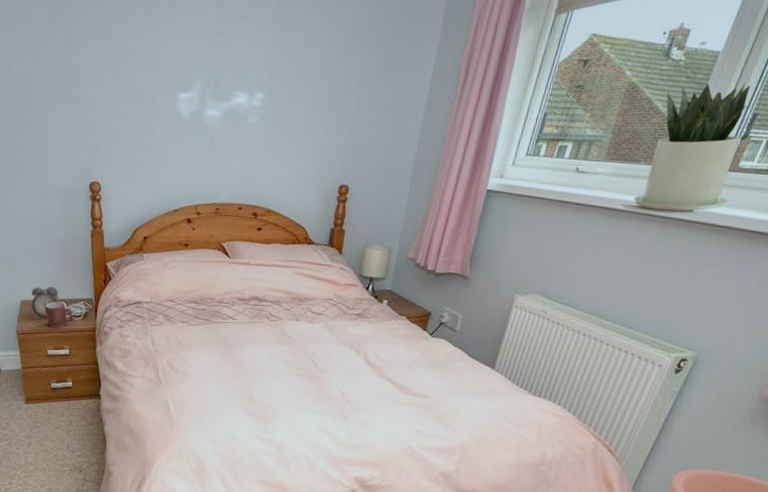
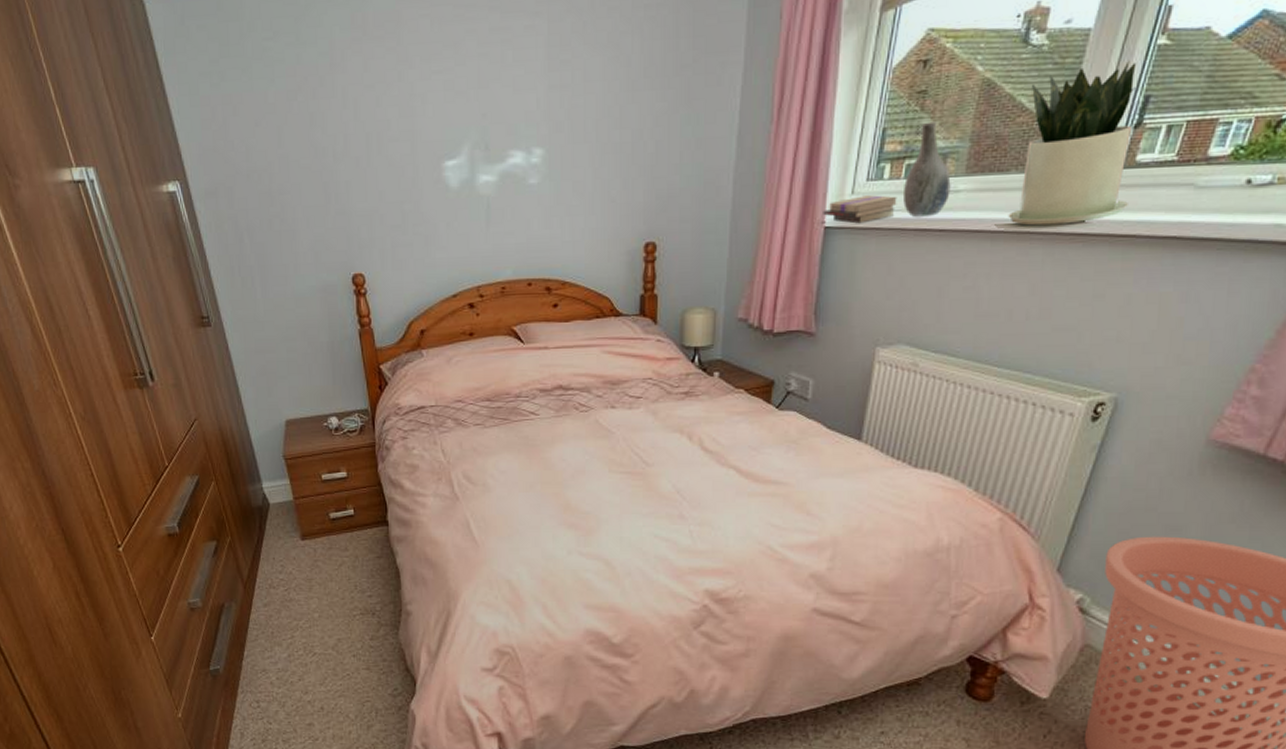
alarm clock: present [31,286,61,321] -> none [297,399,332,442]
mug: present [44,301,74,328] -> none [313,417,348,447]
books: none [487,167,549,191] -> present [823,195,897,224]
vase: none [552,112,593,192] -> present [903,121,951,218]

